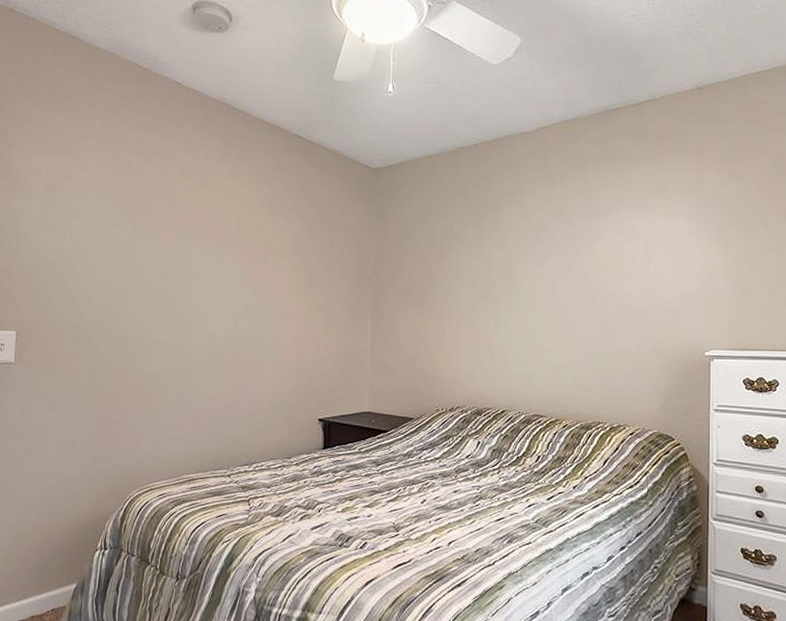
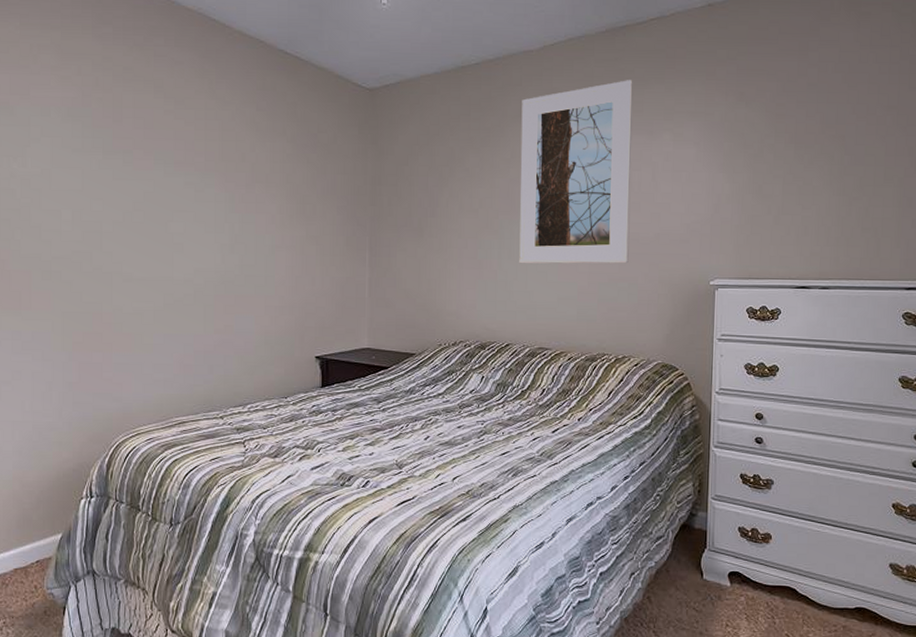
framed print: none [515,158,625,334] -> present [519,80,633,264]

